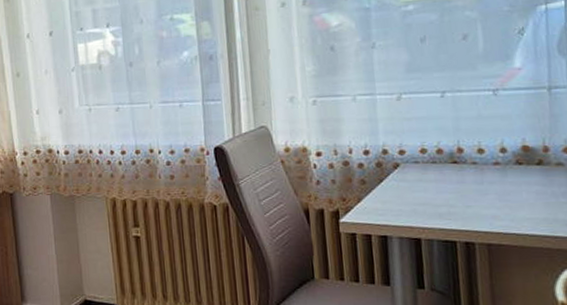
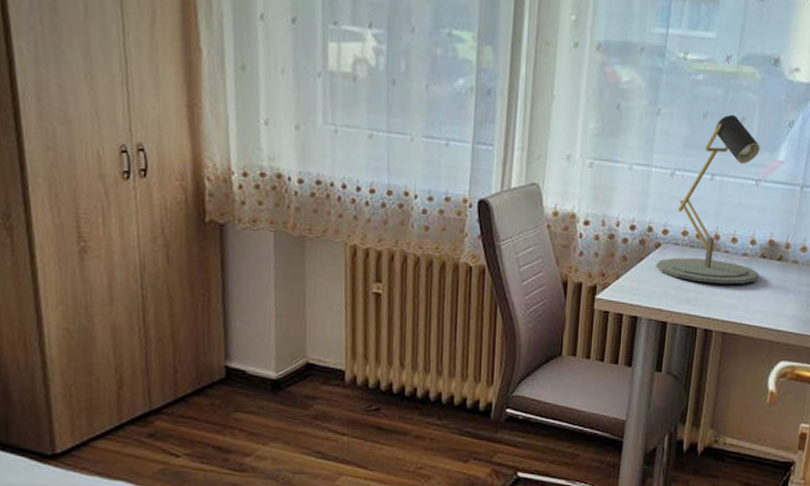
desk lamp: none [397,34,518,196] -> present [656,114,760,285]

